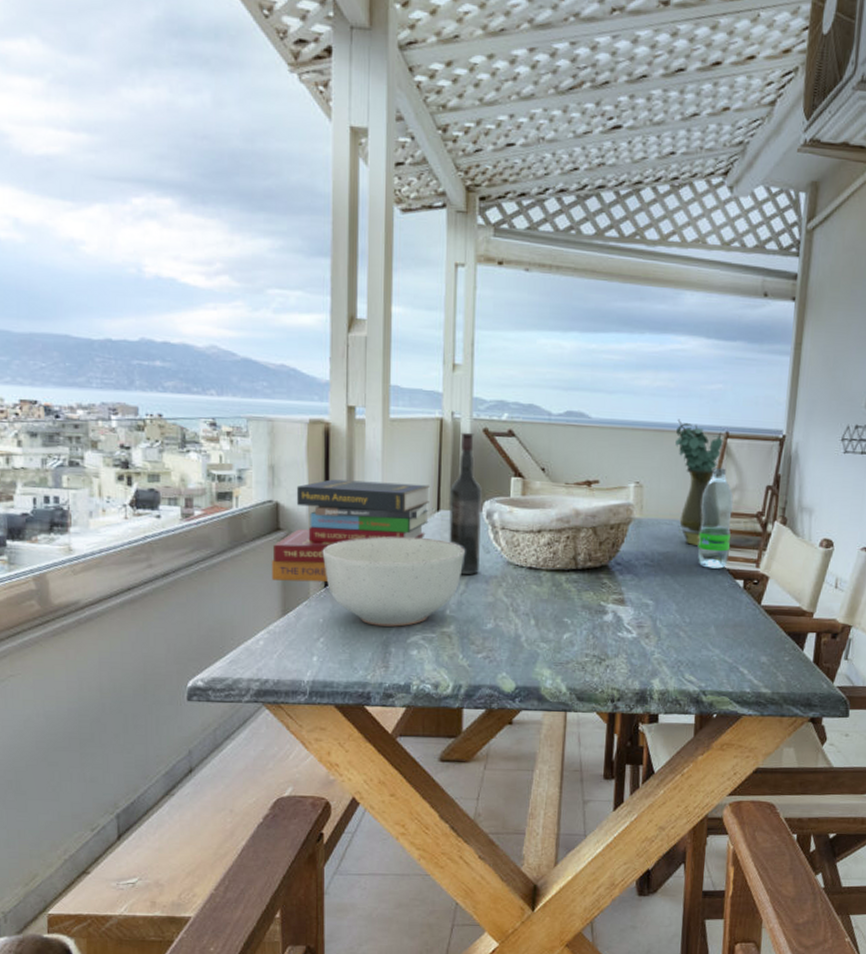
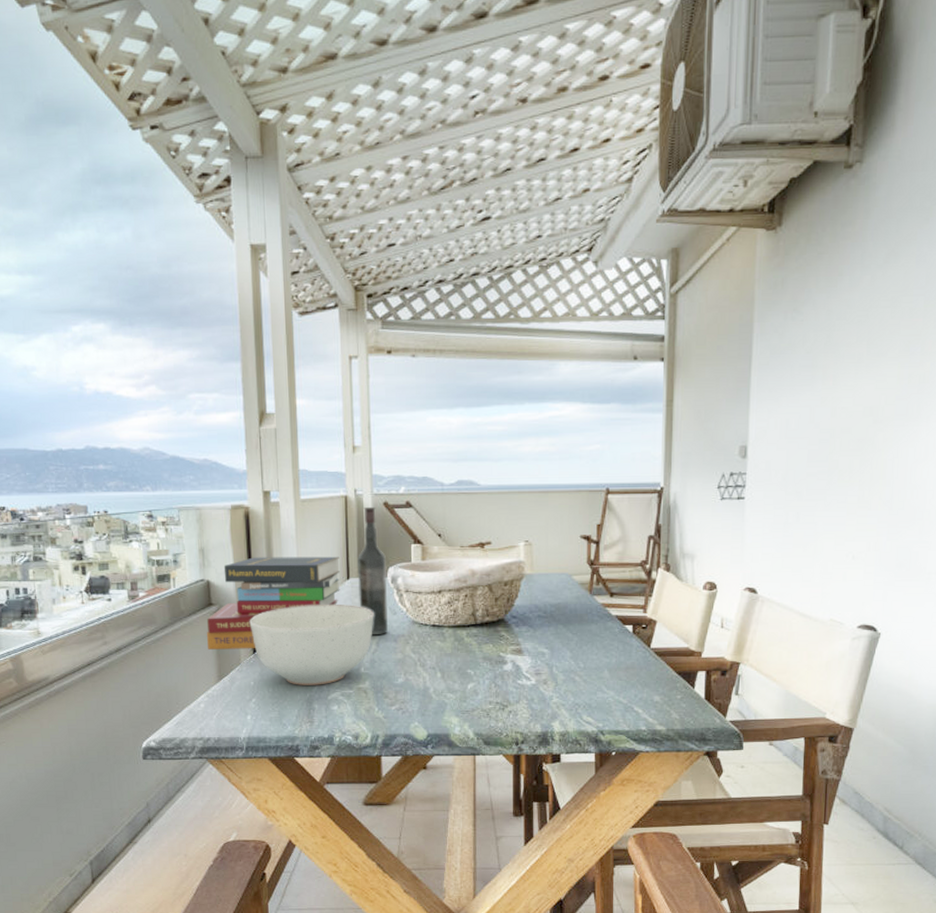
vase: present [675,419,723,545] -> none [560,479,604,595]
bottle: present [697,467,734,569] -> none [587,522,618,616]

